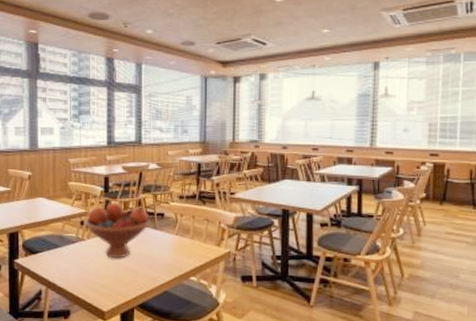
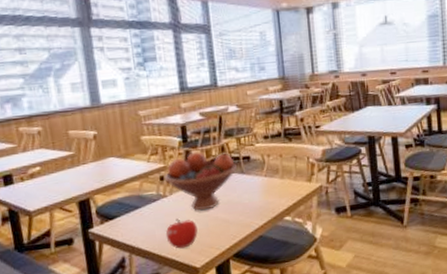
fruit: none [79,262,108,291] -> present [165,219,198,249]

